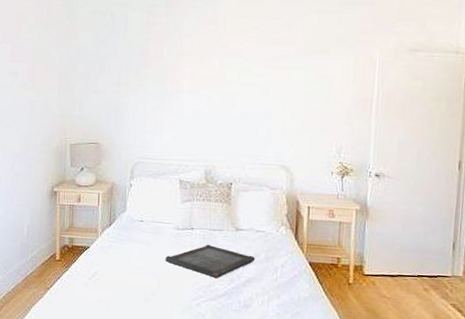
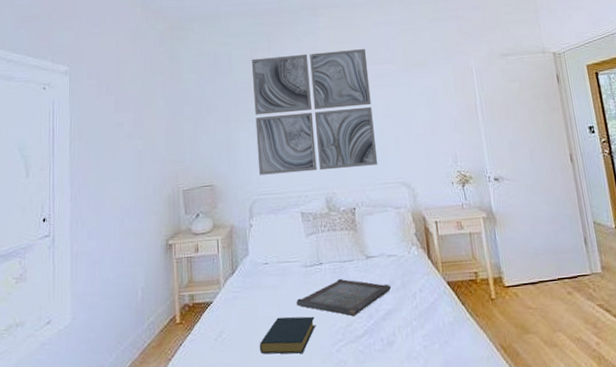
hardback book: none [127,269,180,302] -> present [259,316,315,354]
wall art: none [143,23,267,146] -> present [251,49,378,175]

